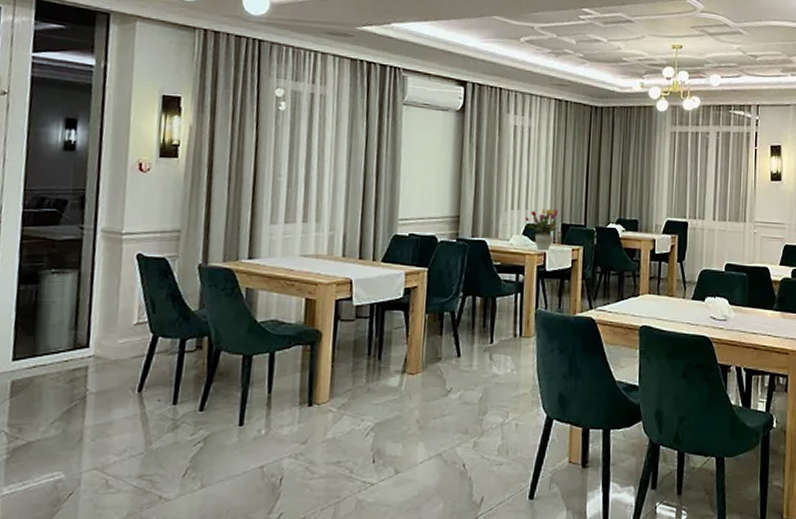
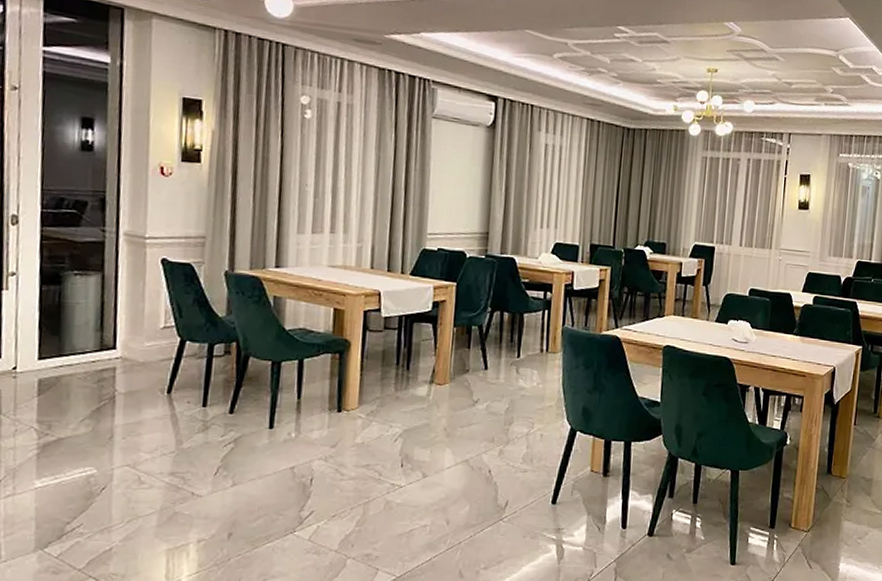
flower arrangement: present [525,208,558,251] -> none [554,228,587,270]

